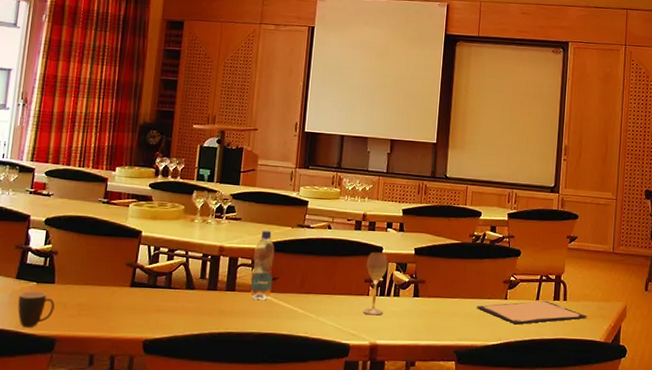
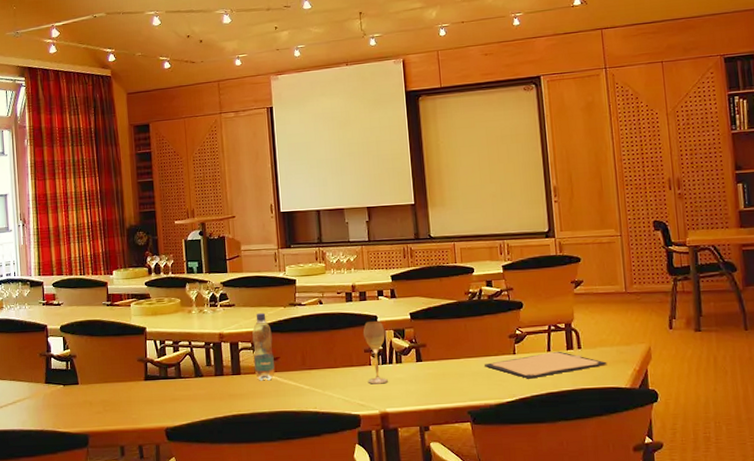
mug: present [17,291,55,327] -> none [50,393,83,426]

